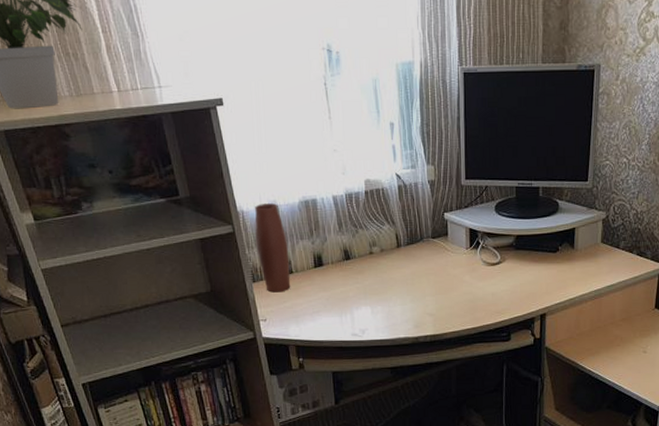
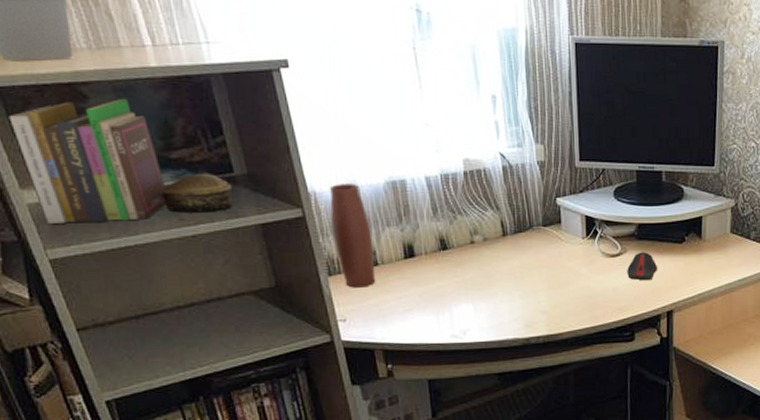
books: none [12,136,128,240] -> present [8,98,166,224]
decorative box: none [123,196,179,230] -> present [160,173,234,213]
computer mouse: none [505,260,534,286] -> present [627,252,658,280]

